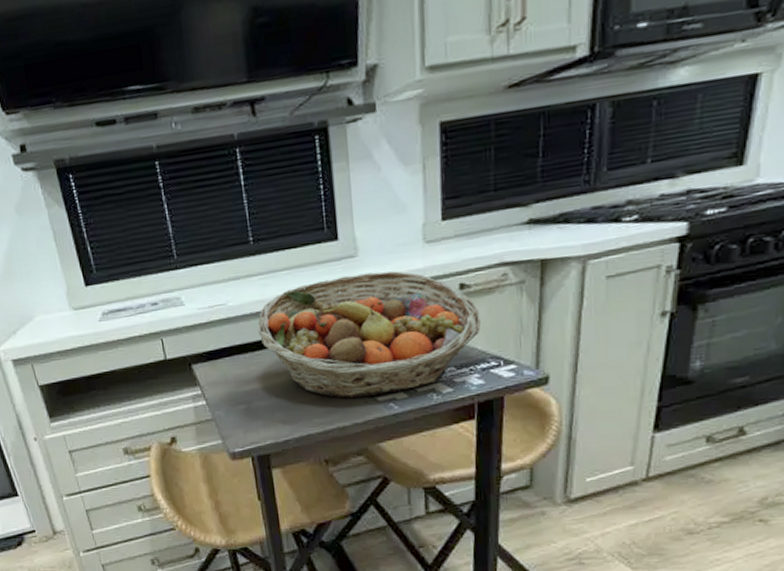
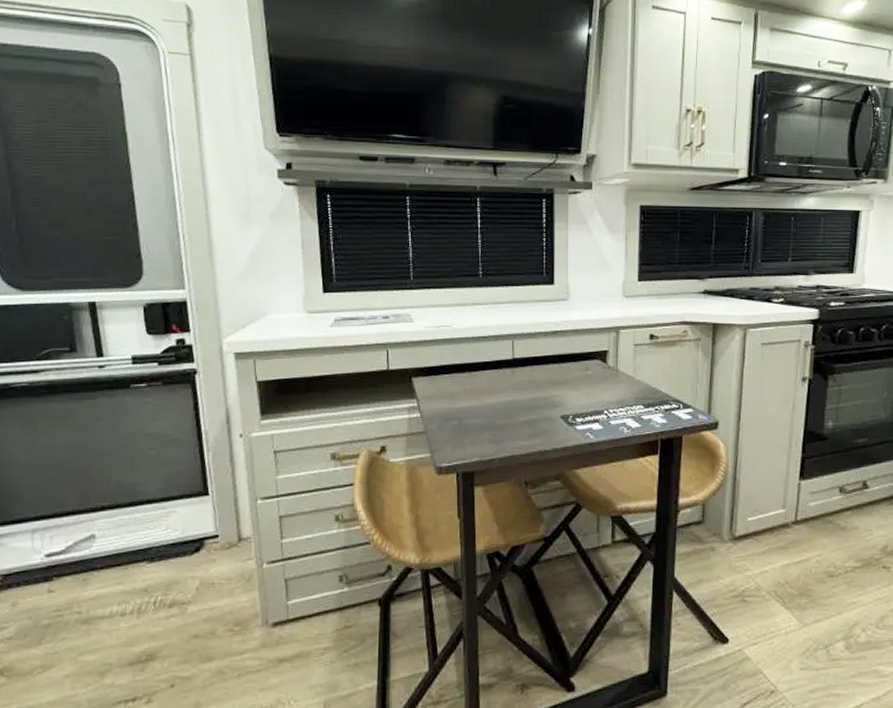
fruit basket: present [257,271,481,399] -> none [477,315,665,425]

